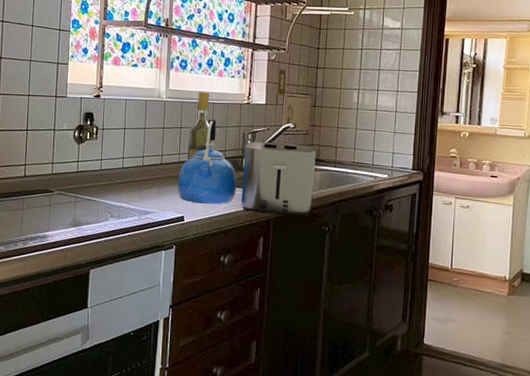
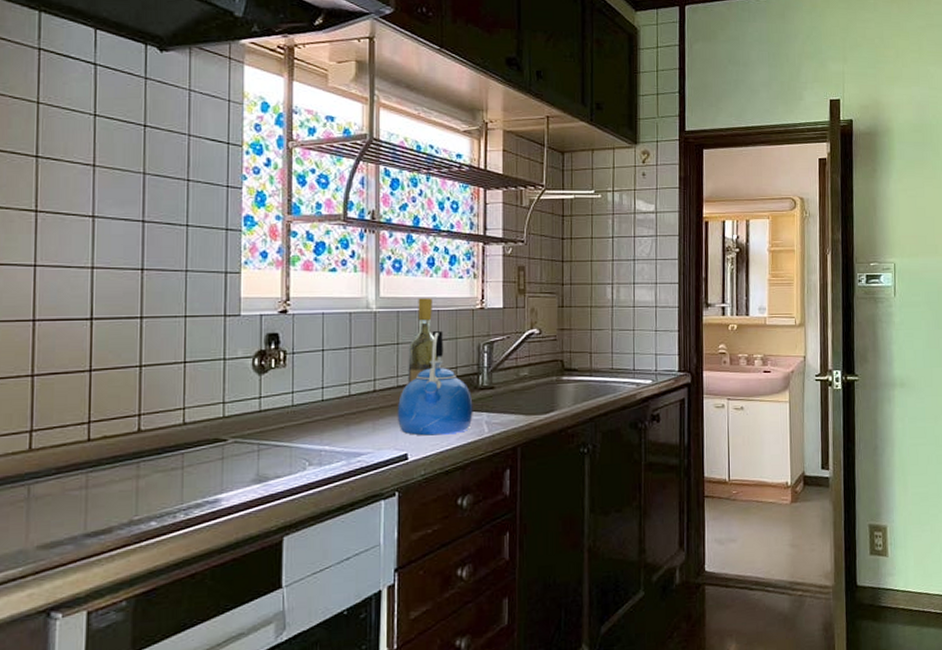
toaster: present [241,142,316,217] -> none [480,353,568,440]

